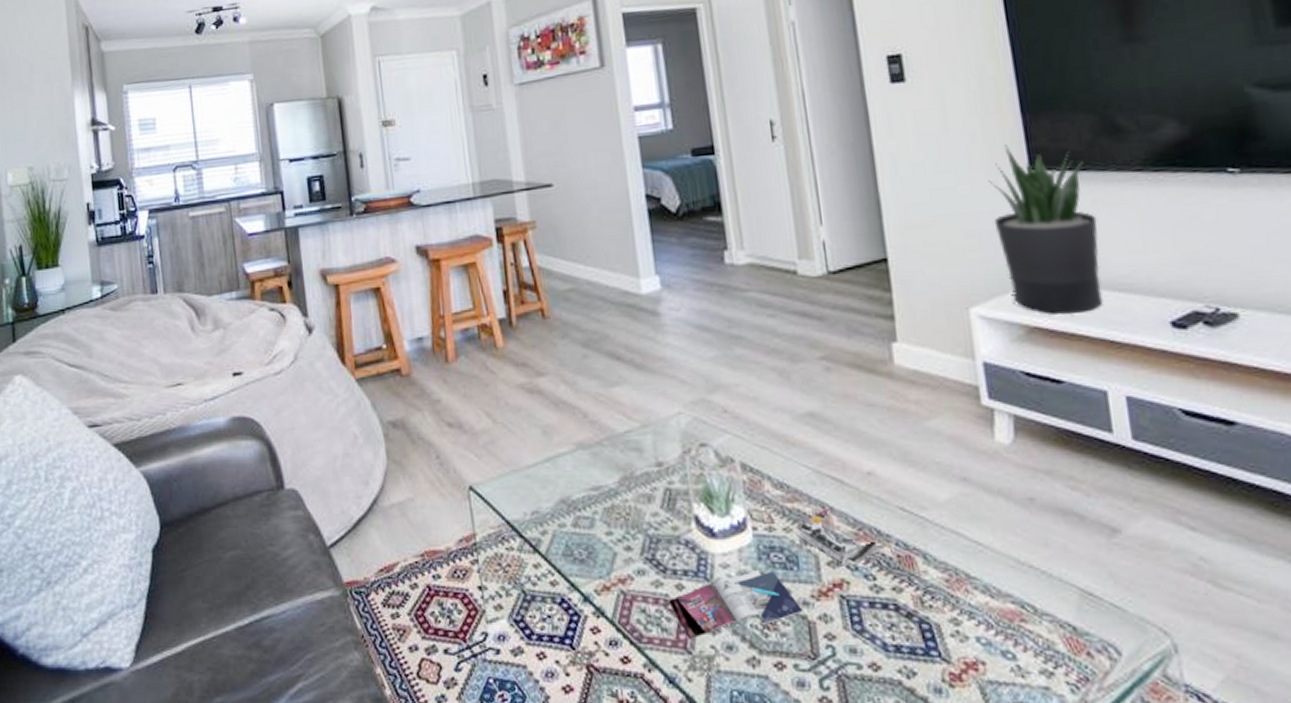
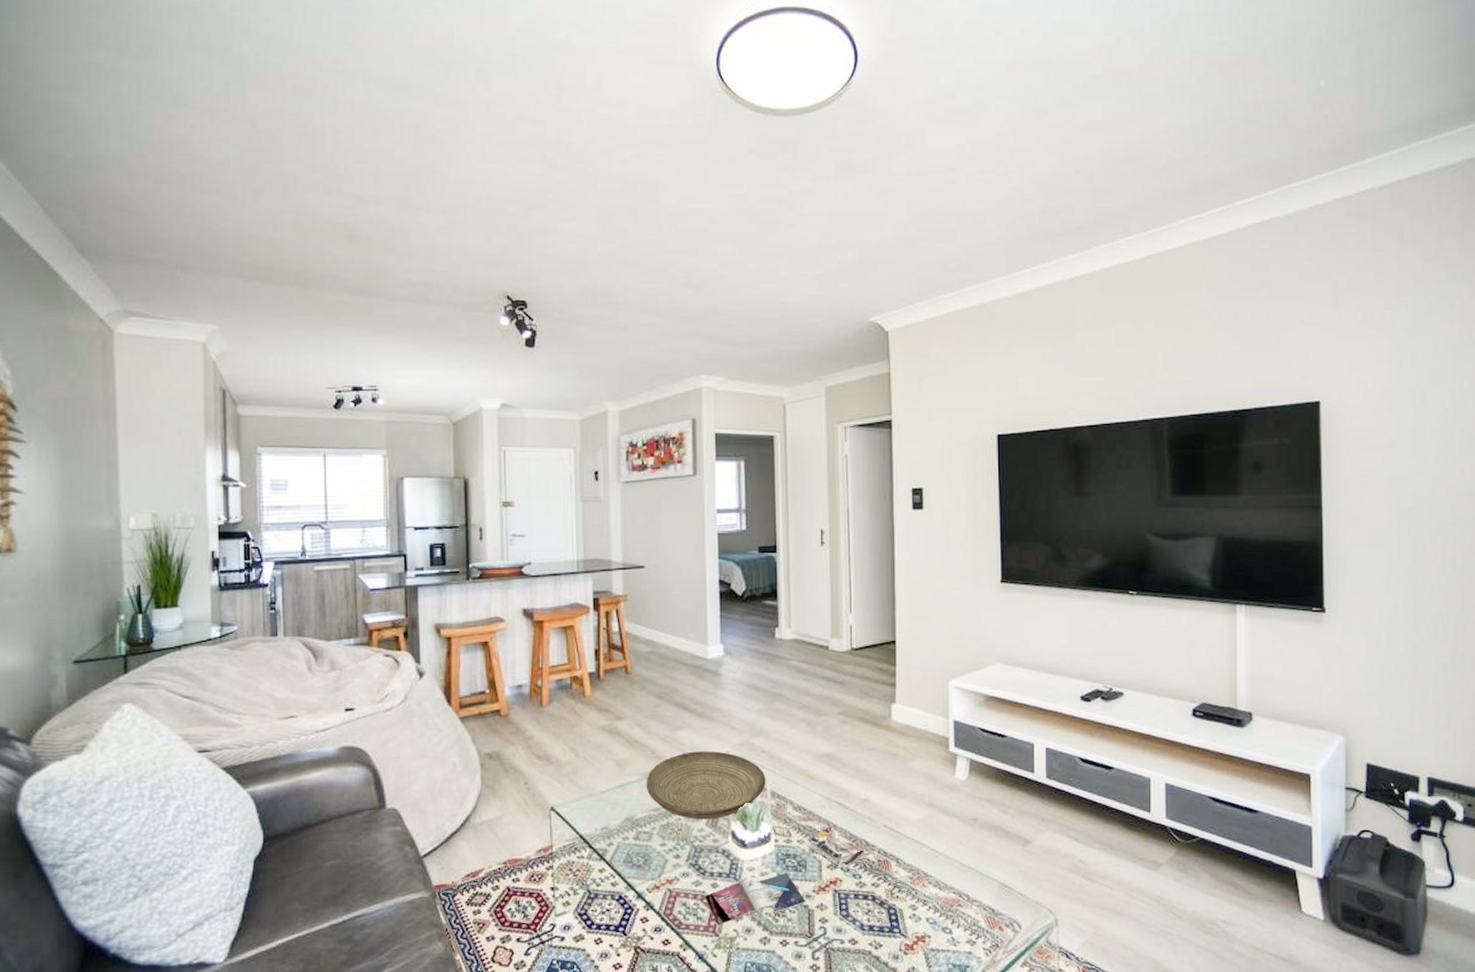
decorative bowl: none [580,412,733,502] -> present [646,751,766,820]
planter: present [988,145,1103,314] -> none [973,563,1042,688]

